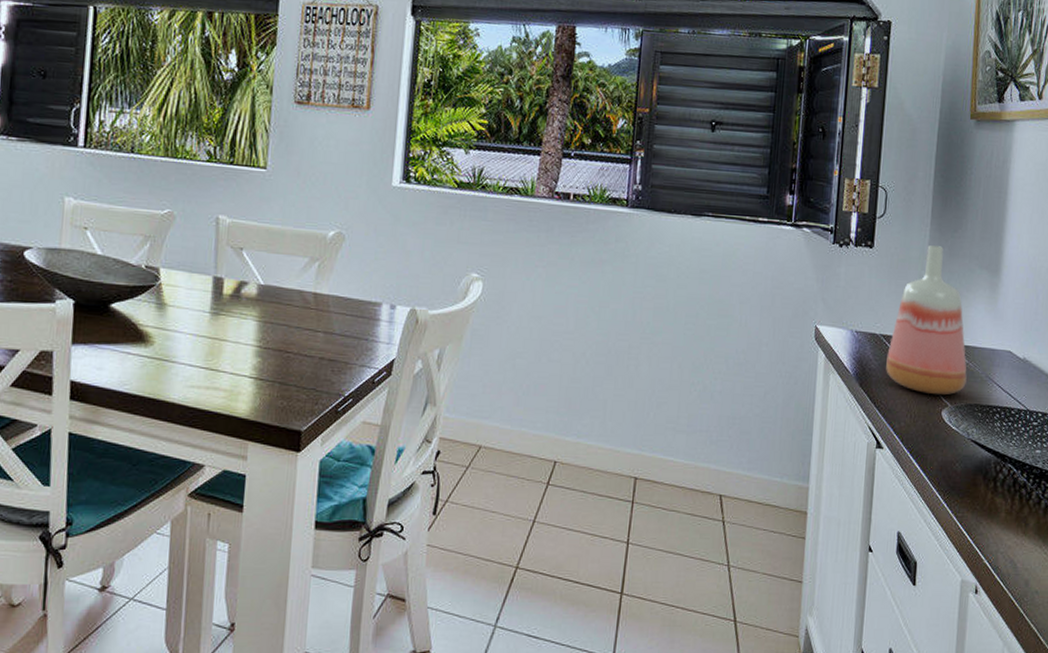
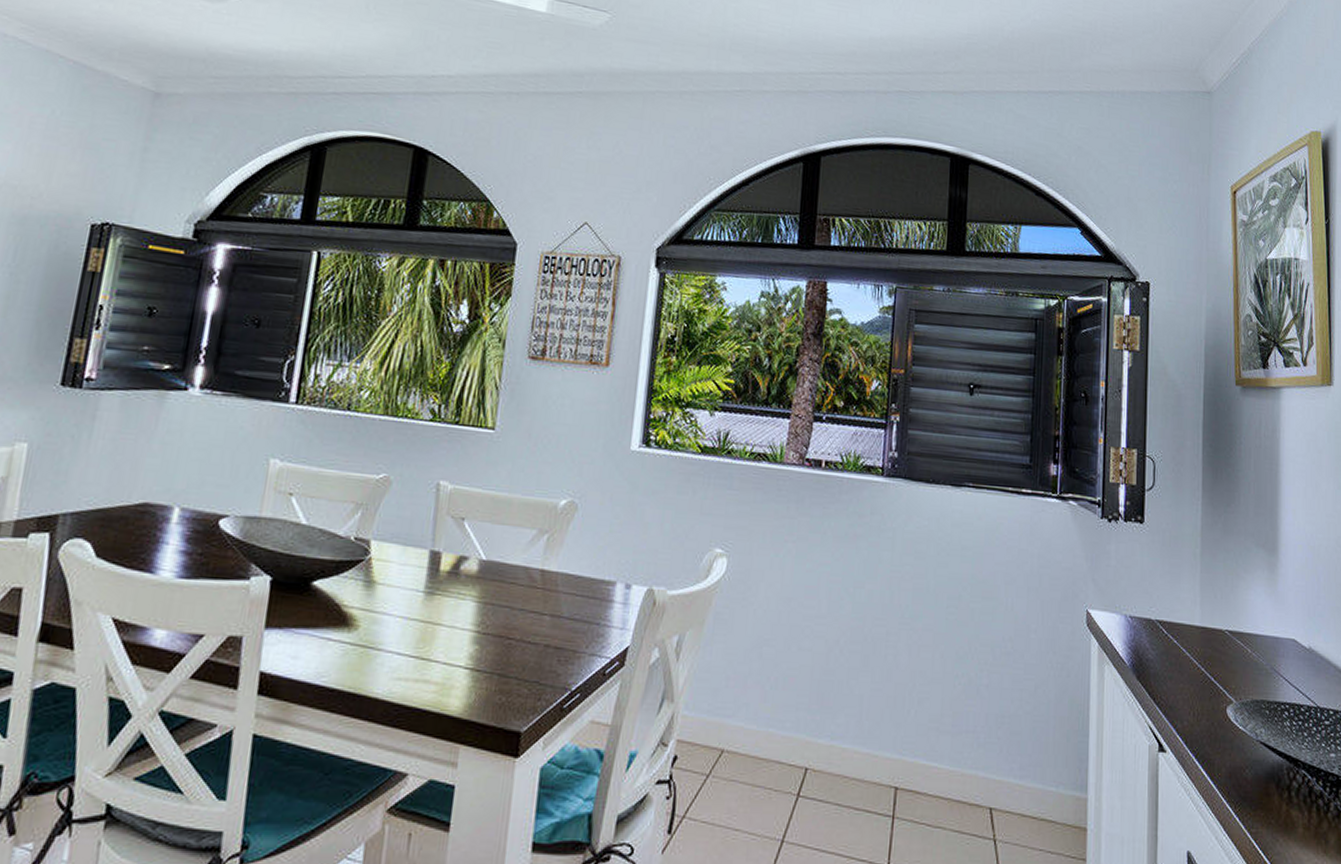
vase: present [886,245,967,396] -> none [1164,521,1251,690]

